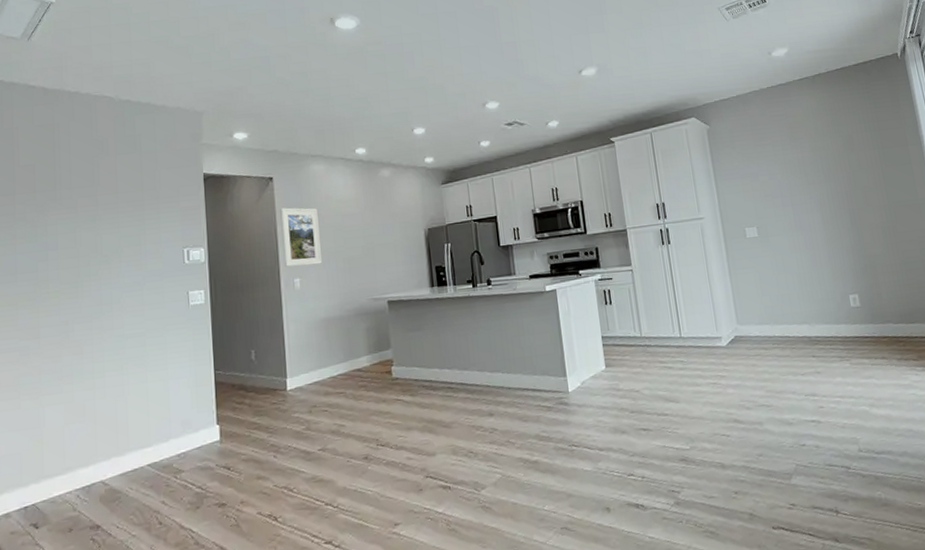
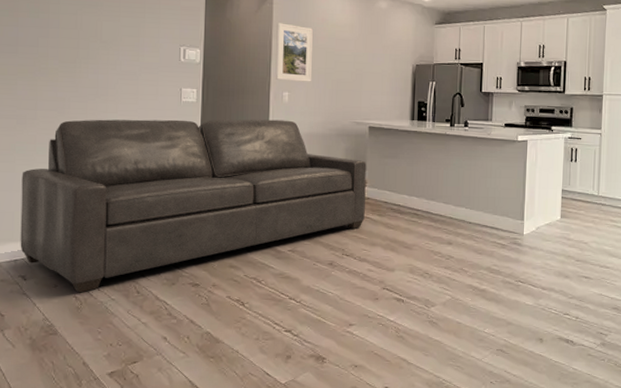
sofa: none [27,307,396,534] -> present [20,119,367,293]

